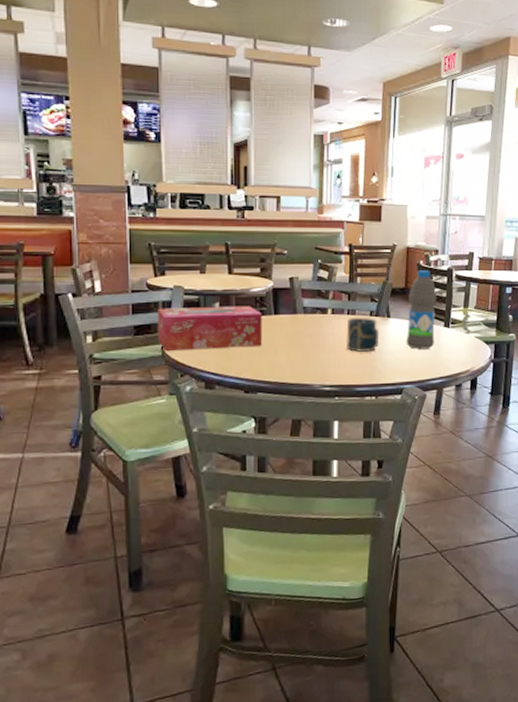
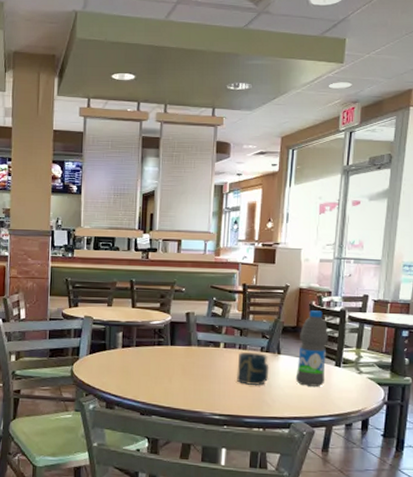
tissue box: present [158,306,263,352] -> none [69,334,160,374]

